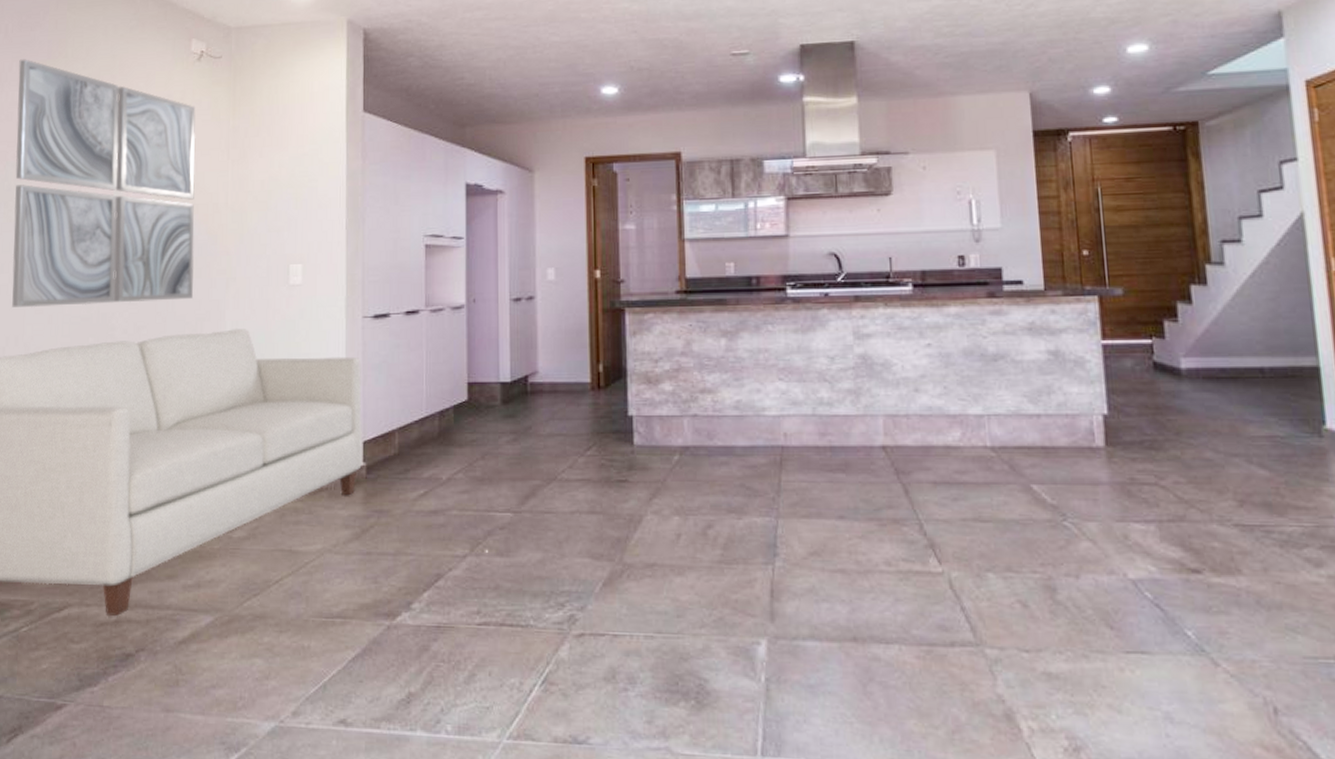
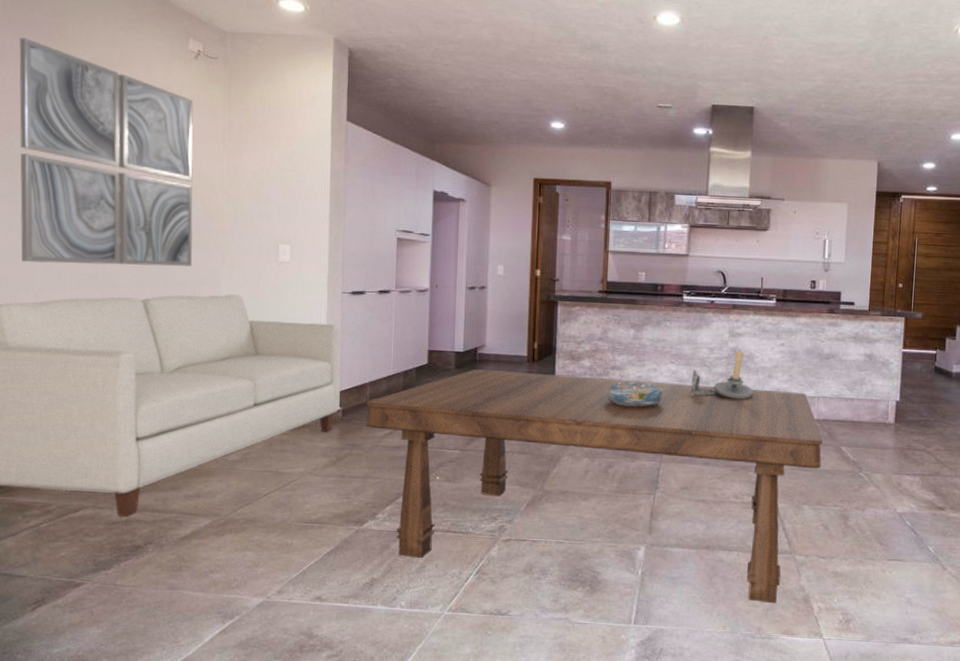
dining table: none [395,404,1005,724] -> present [366,369,823,604]
decorative bowl: none [696,409,773,443] -> present [606,382,664,407]
candlestick: none [808,355,897,424] -> present [691,349,754,400]

